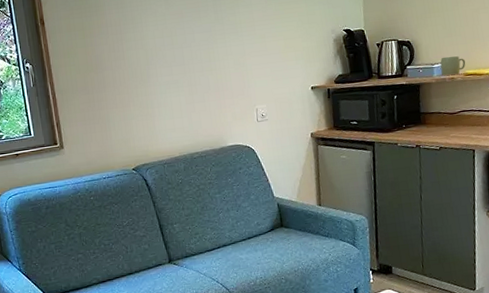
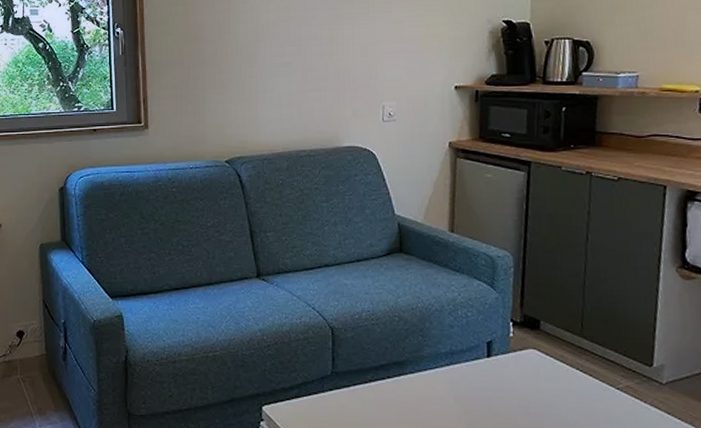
mug: present [440,56,466,77] -> none [627,65,663,89]

